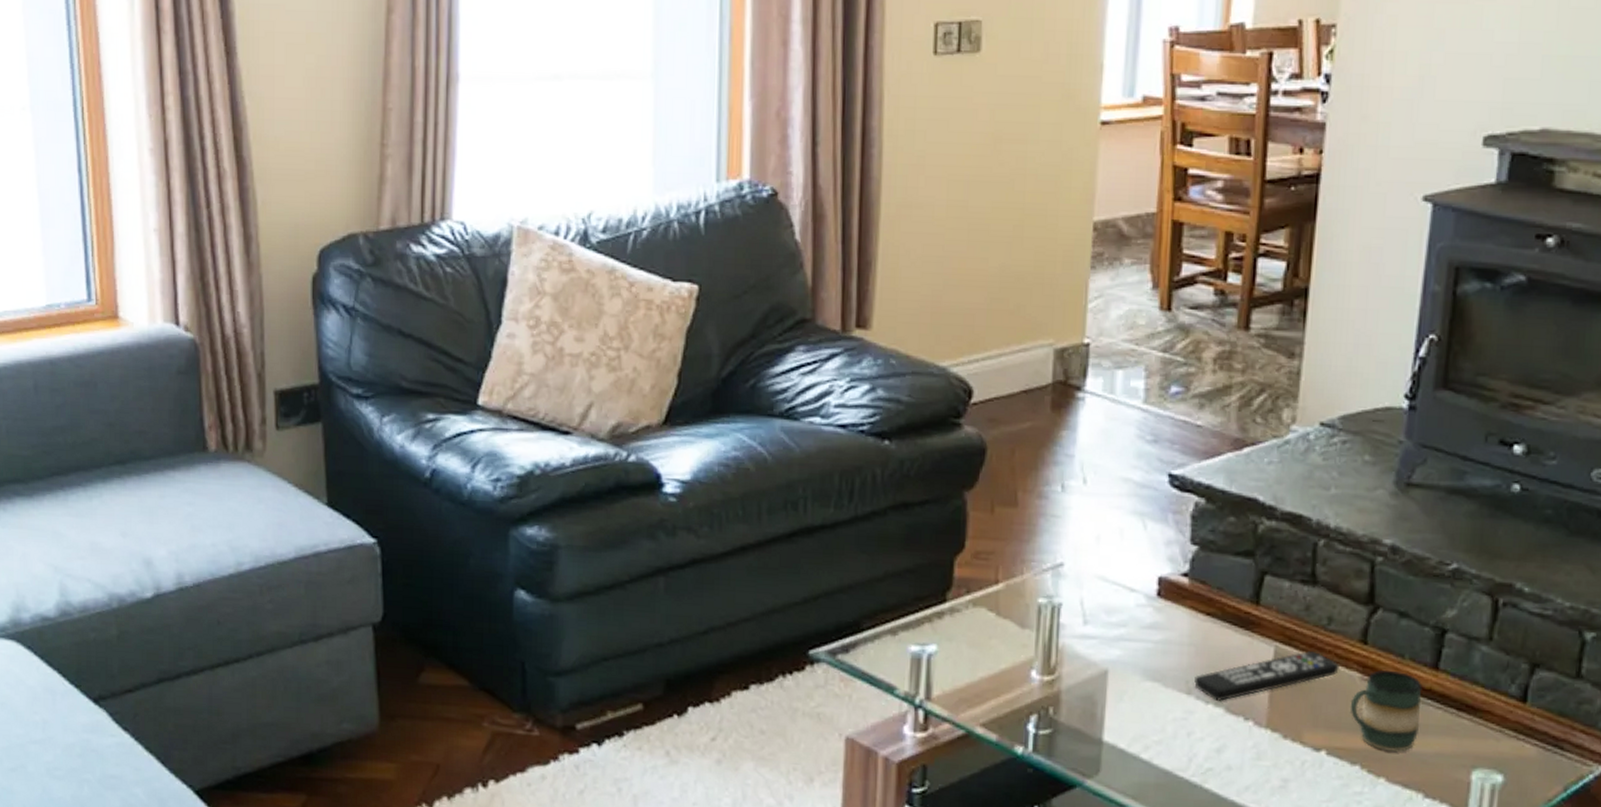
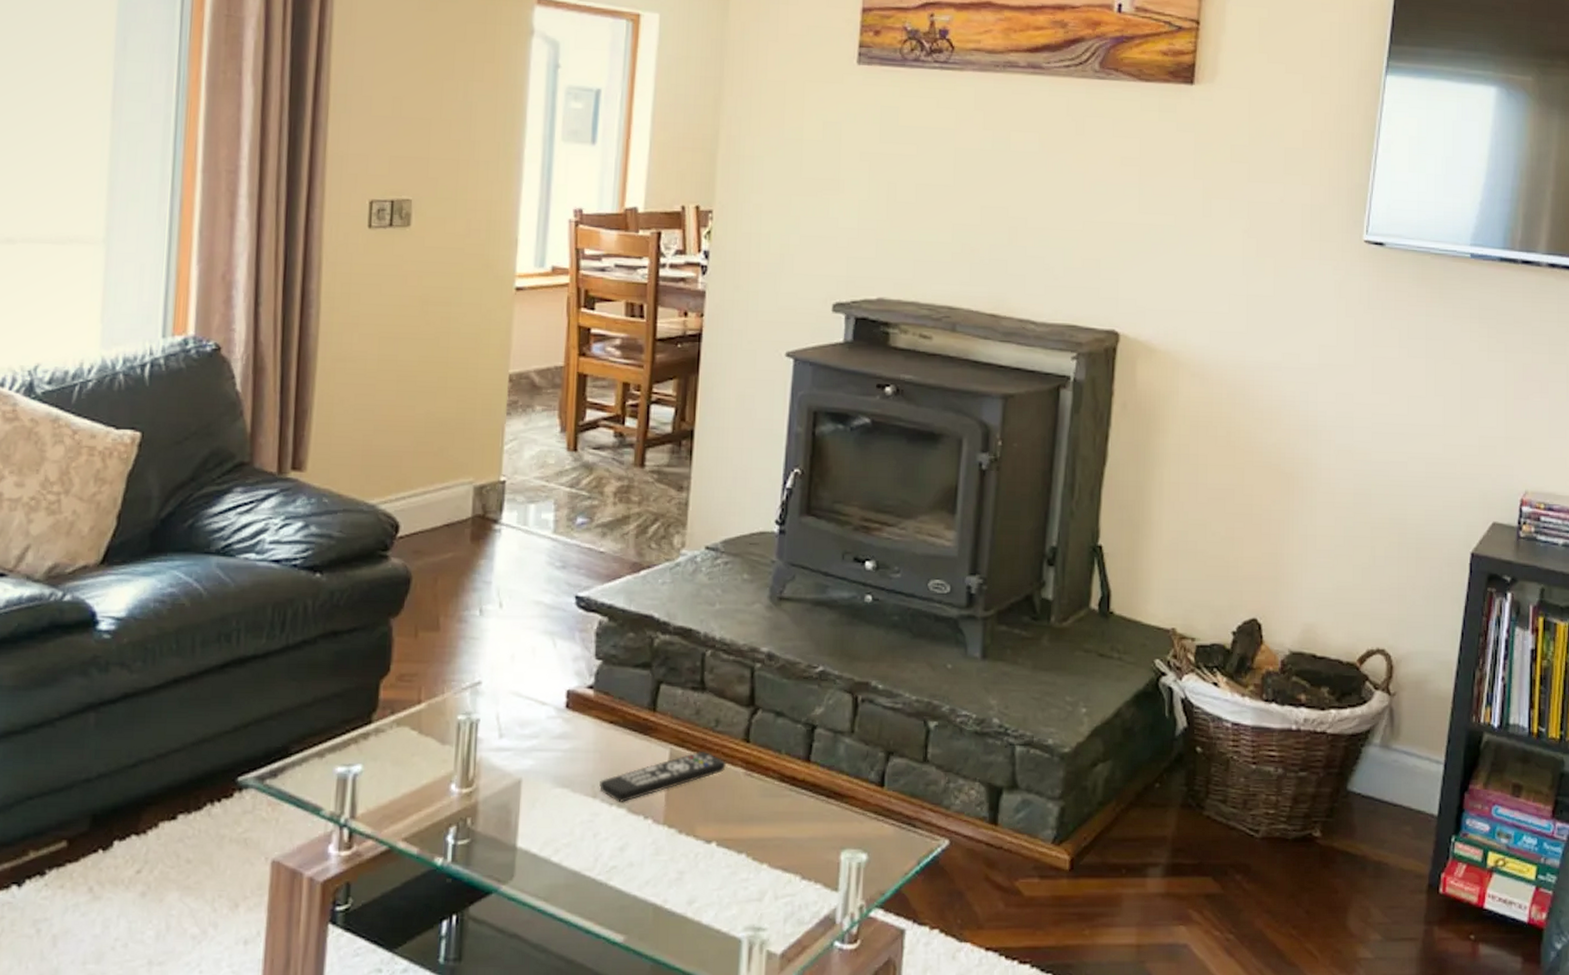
mug: present [1350,670,1423,753] -> none [736,766,797,840]

